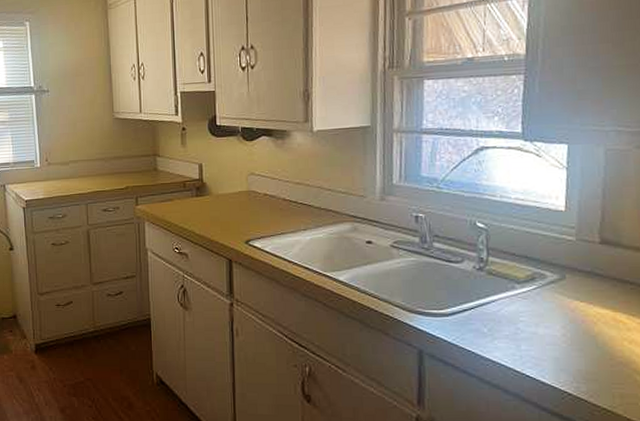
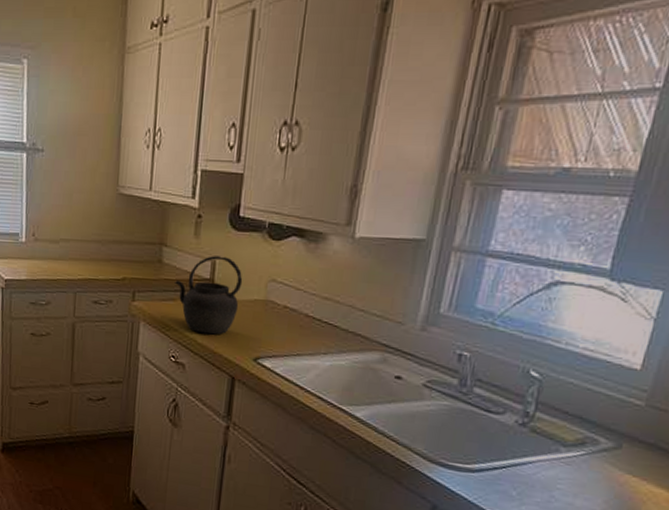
kettle: none [170,159,227,226] -> present [175,256,243,335]

